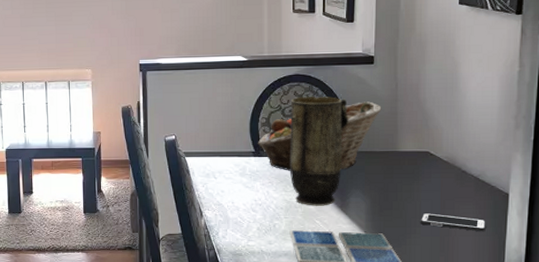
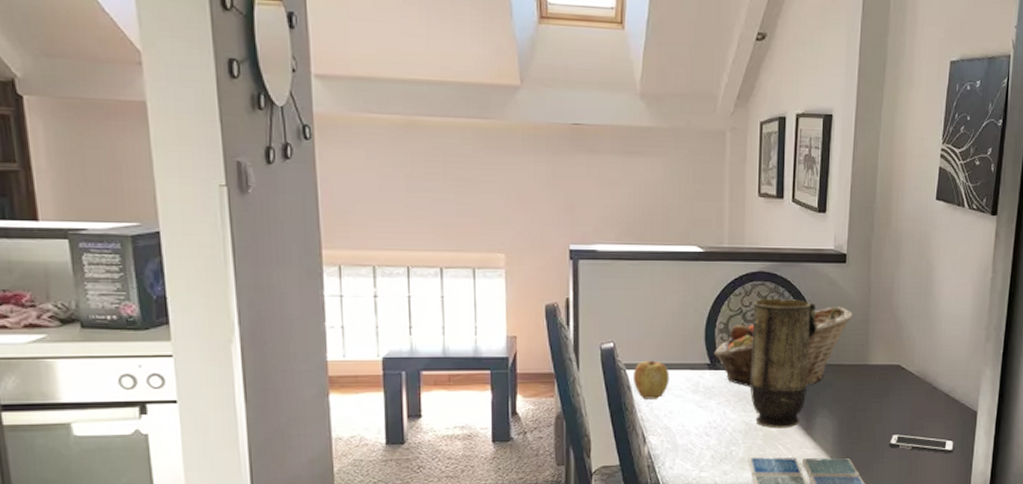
apple: none [191,149,221,181] -> present [632,360,670,399]

